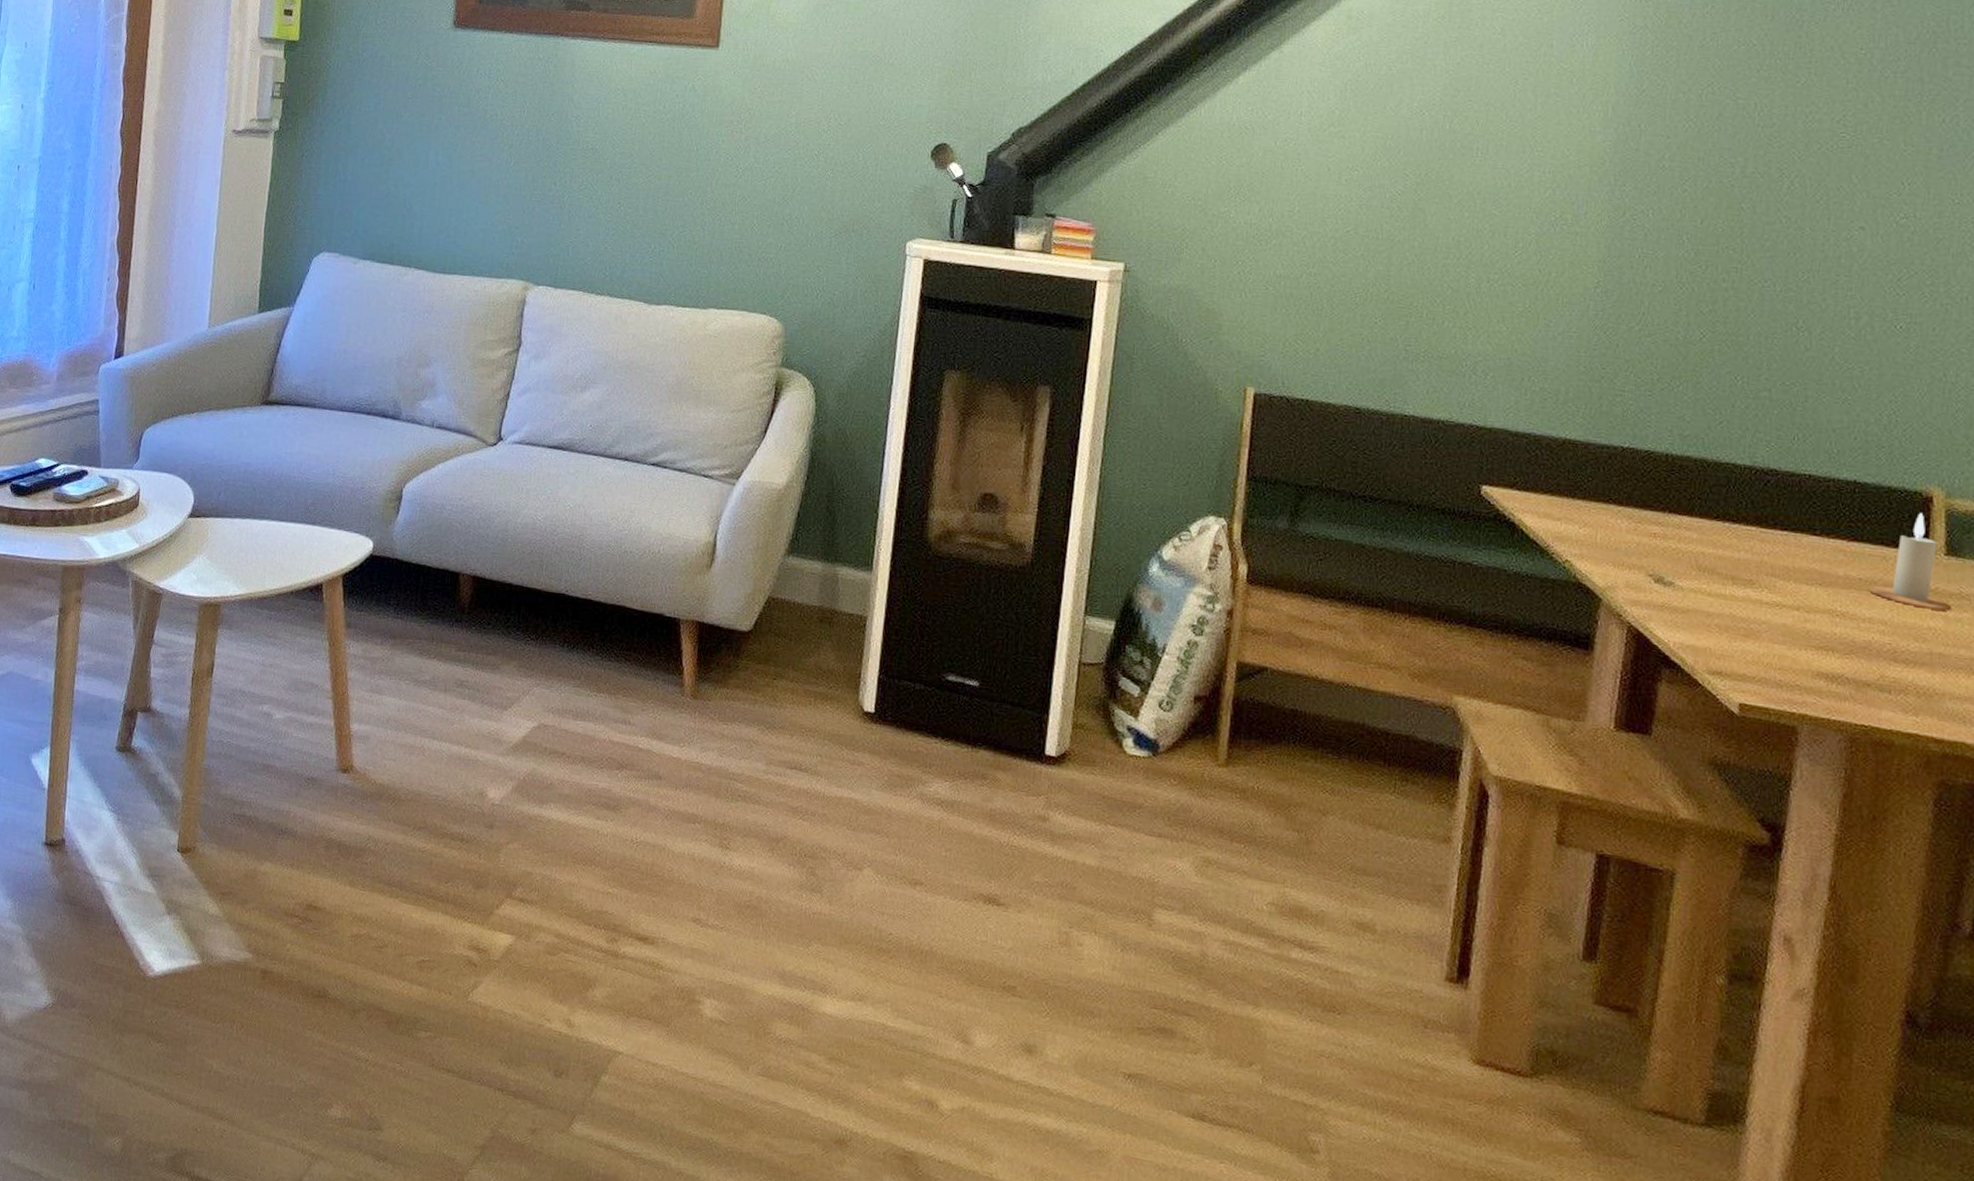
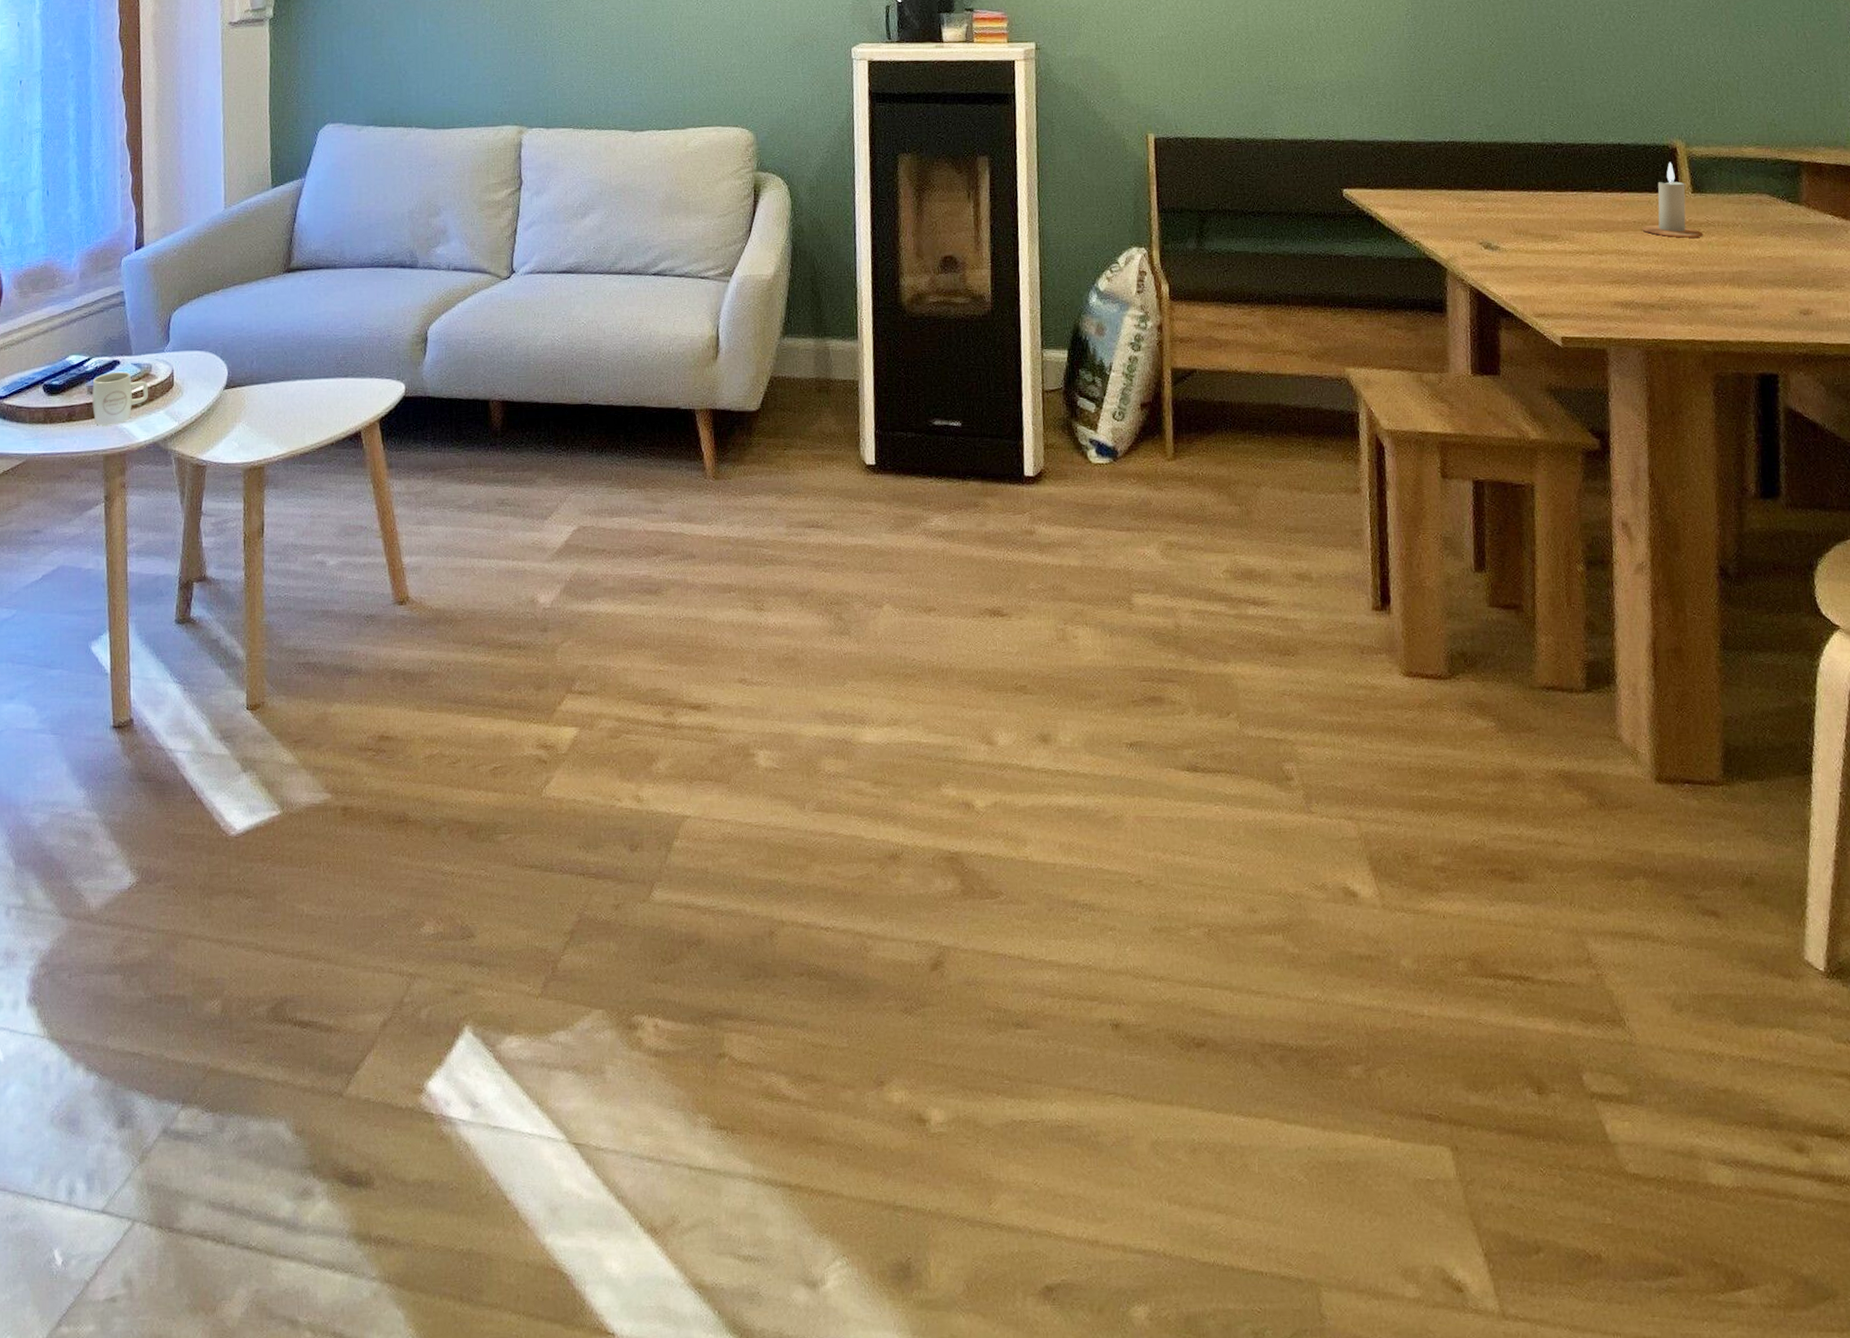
mug: none [56,482,113,537] -> present [92,371,149,426]

